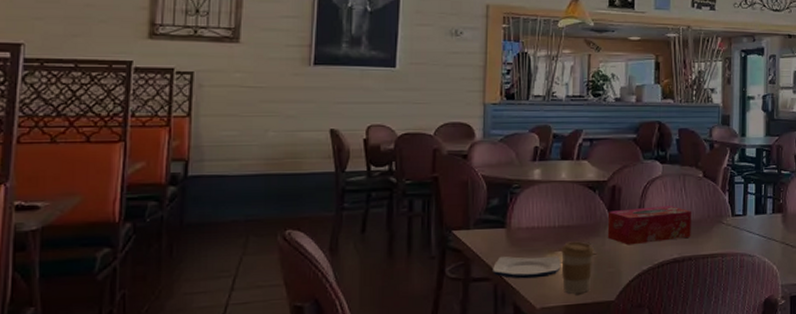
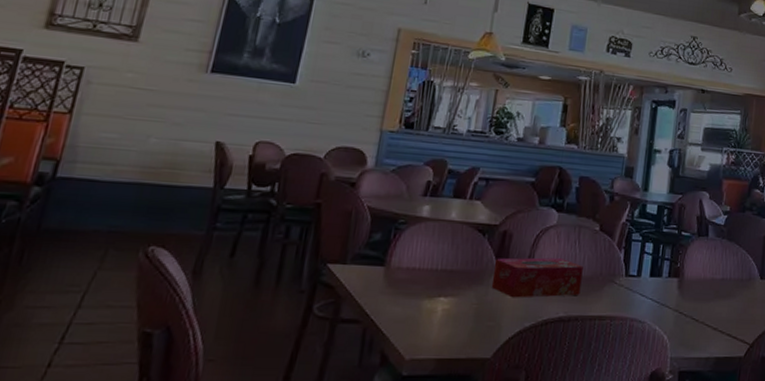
plate: present [493,255,561,279] -> none [364,297,439,326]
coffee cup: present [561,241,595,294] -> none [437,288,477,347]

